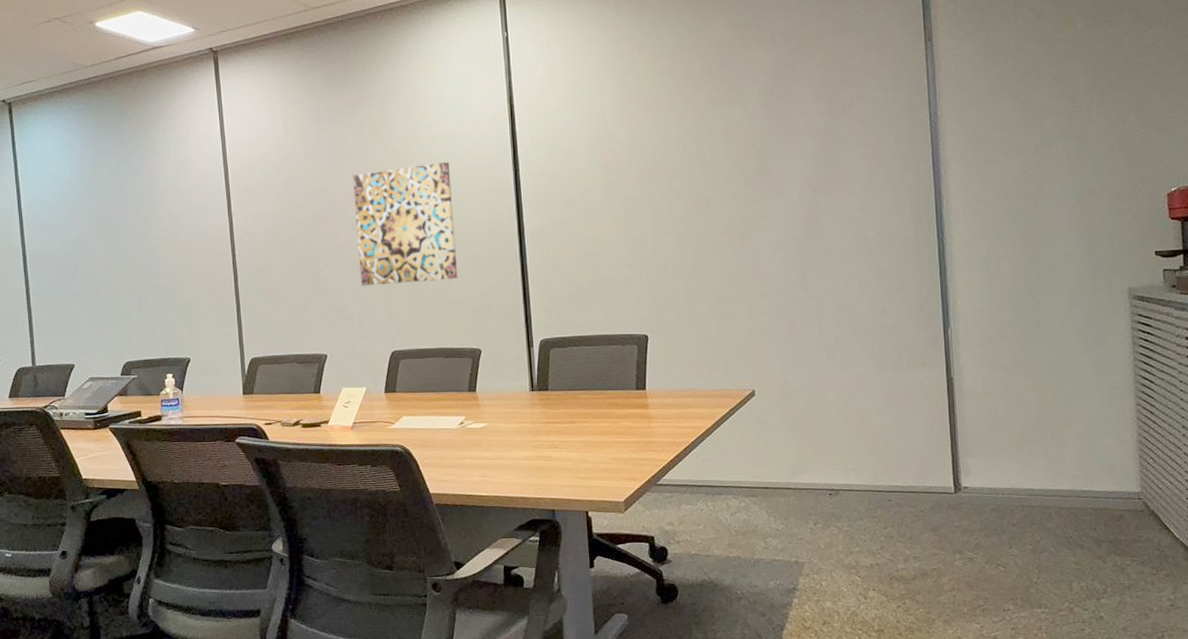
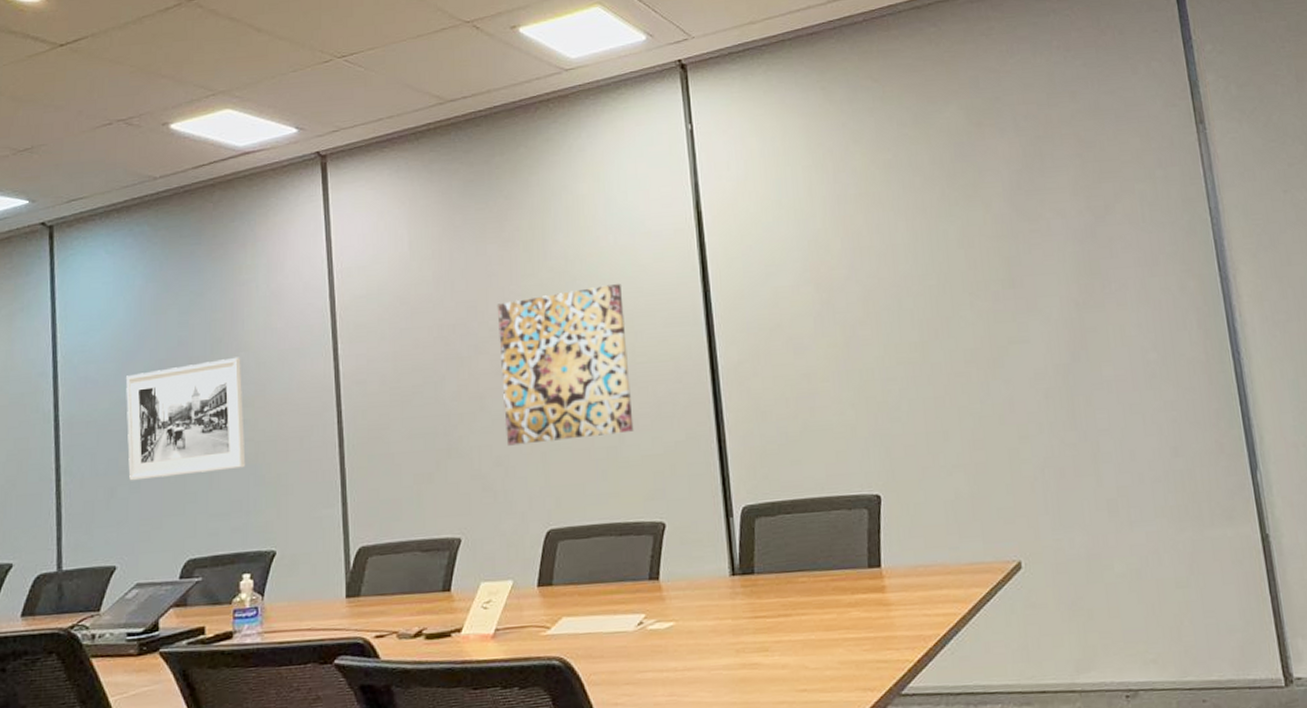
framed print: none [74,210,165,302] -> present [126,357,246,481]

